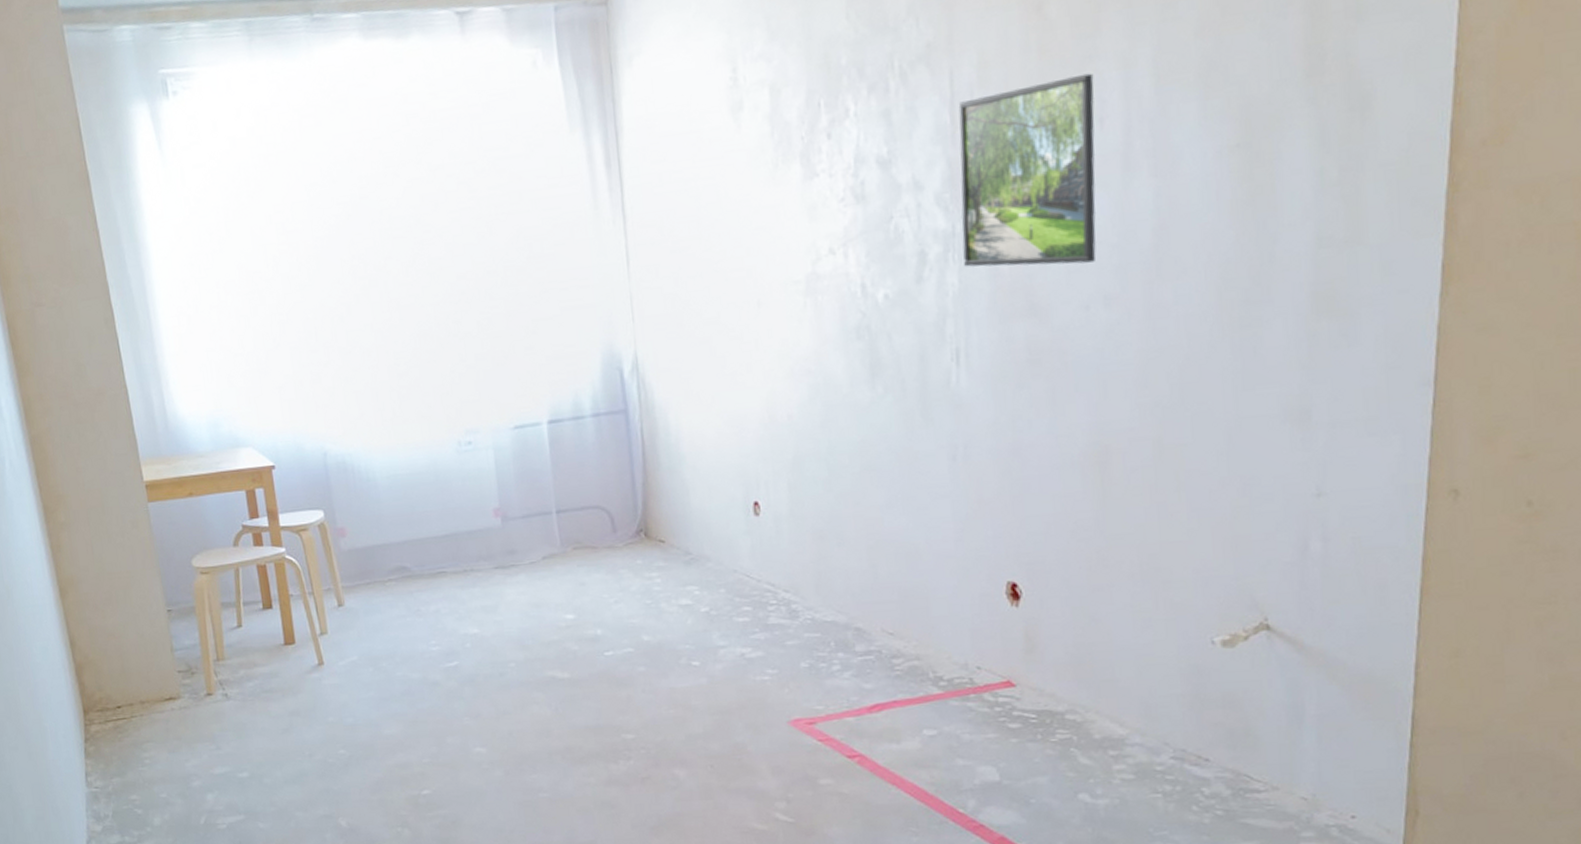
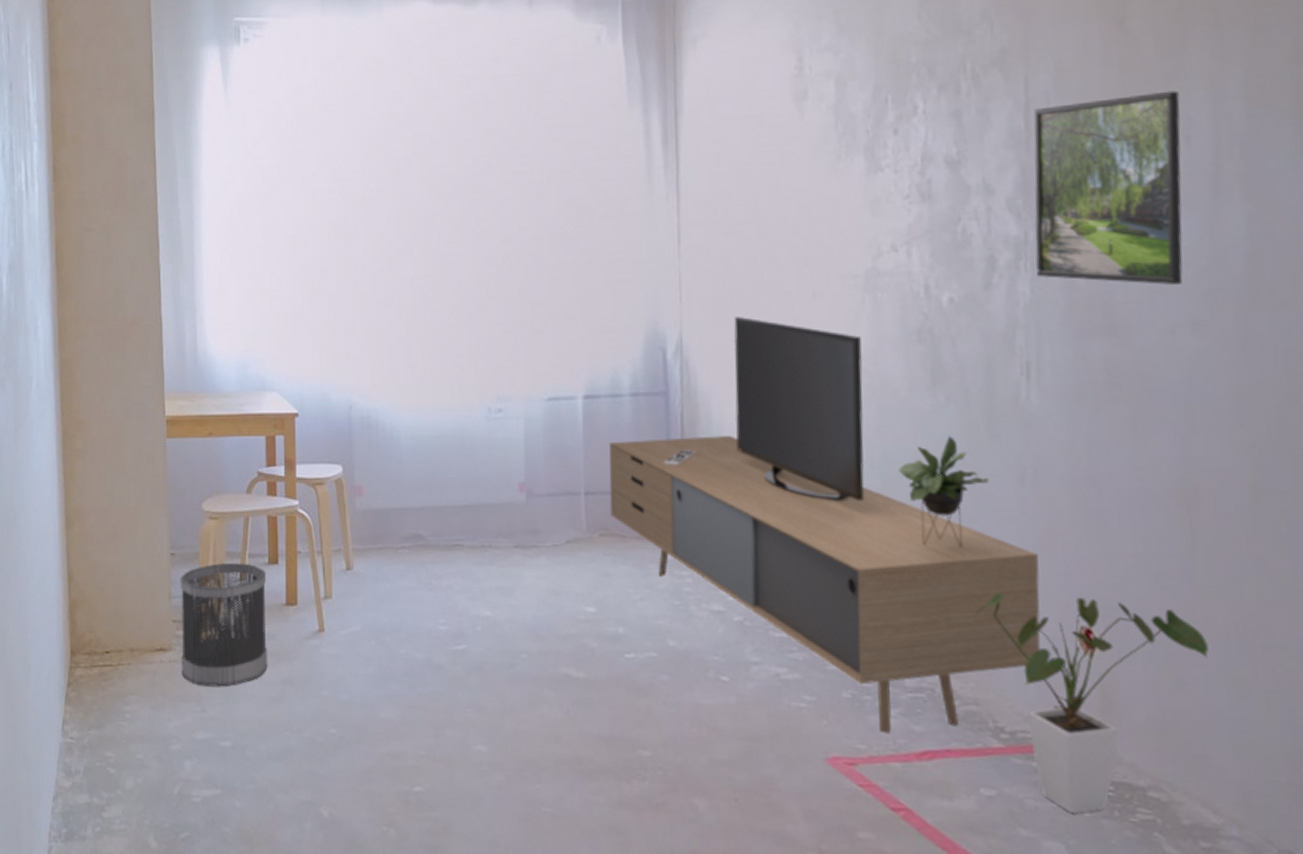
wastebasket: none [179,611,275,727] -> present [180,562,268,687]
media console: none [576,330,973,694] -> present [609,315,1040,734]
house plant: none [912,556,1117,741] -> present [972,592,1209,813]

